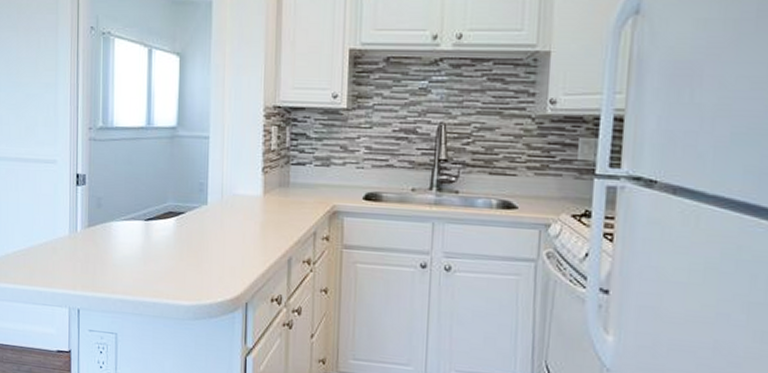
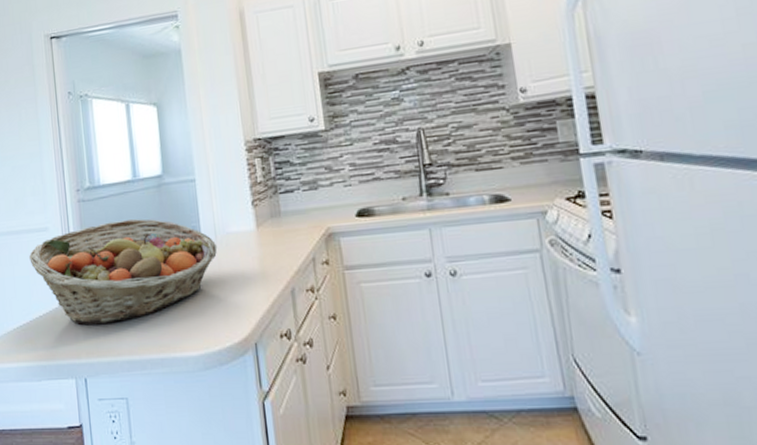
fruit basket: none [35,165,222,263] -> present [29,219,218,325]

